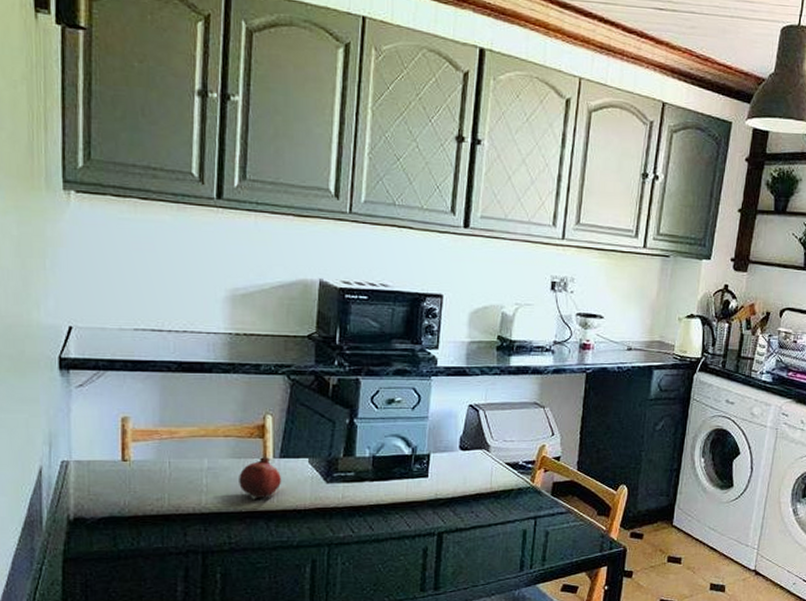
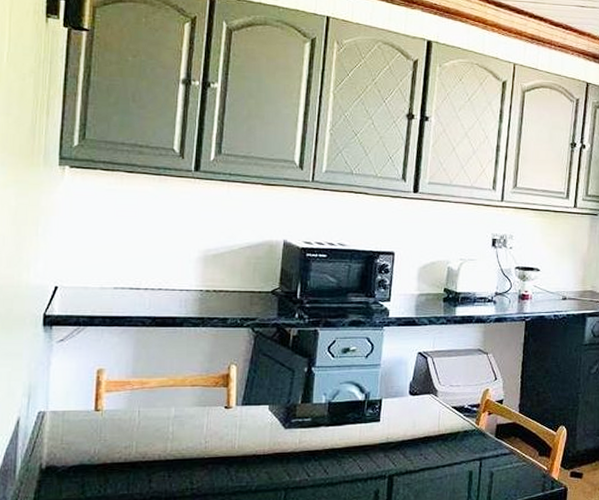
fruit: present [239,455,282,501] -> none [203,402,244,447]

